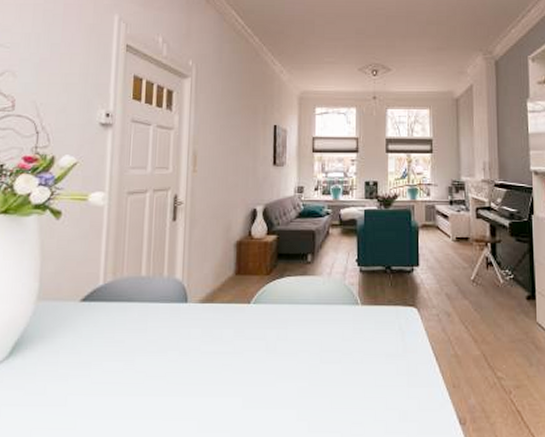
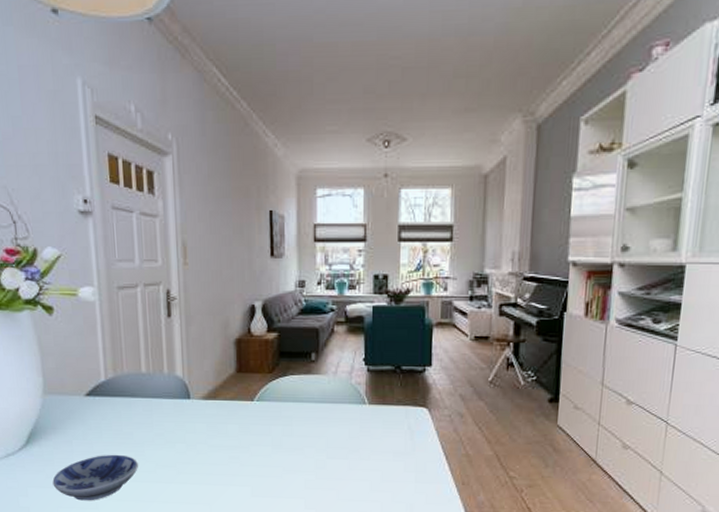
bowl: none [30,364,126,420] -> present [52,454,138,501]

